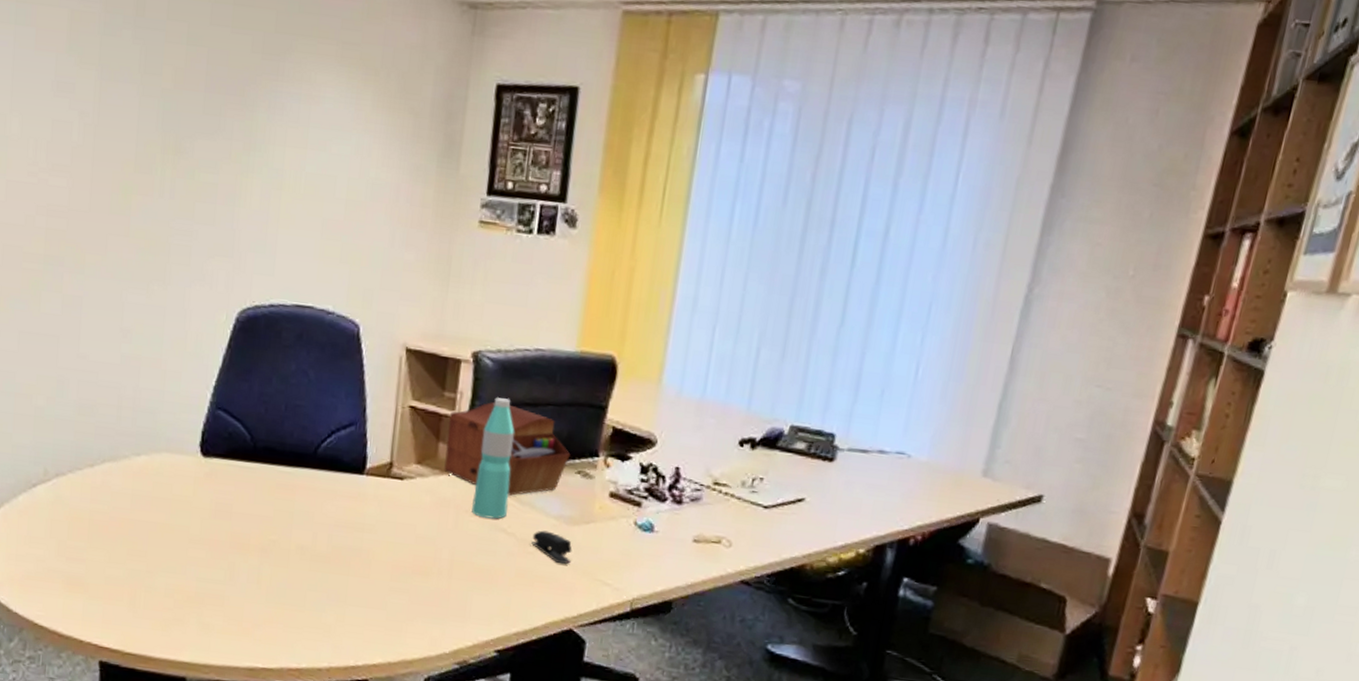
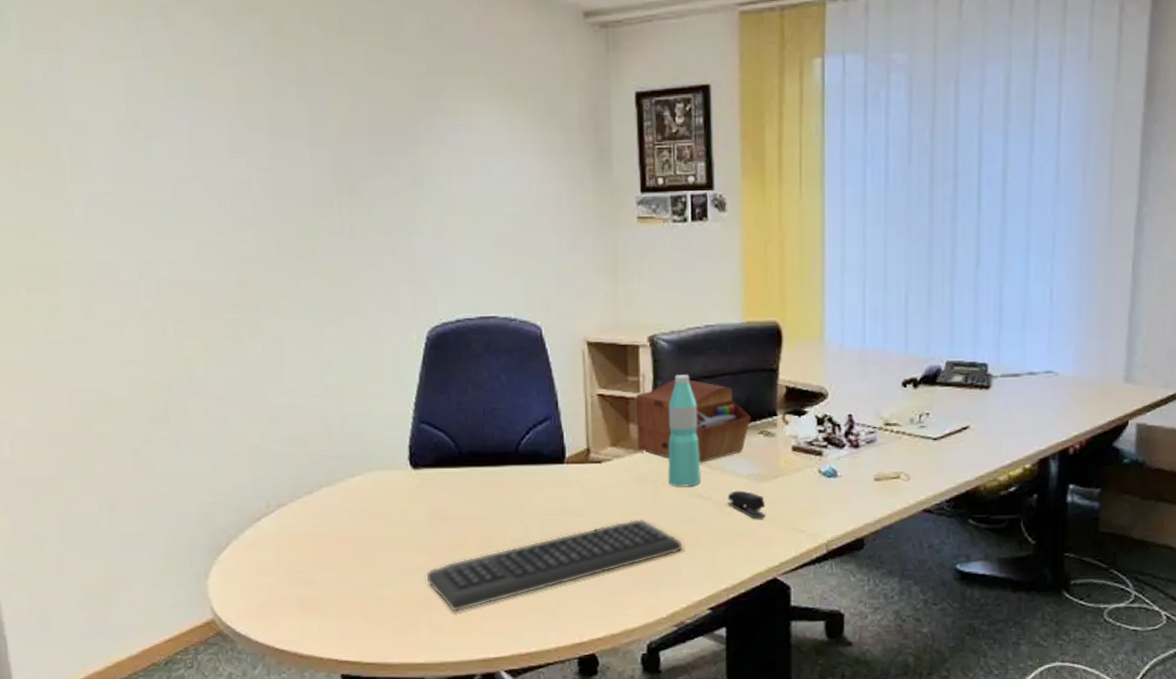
keyboard: none [200,544,479,615] -> present [425,518,684,612]

